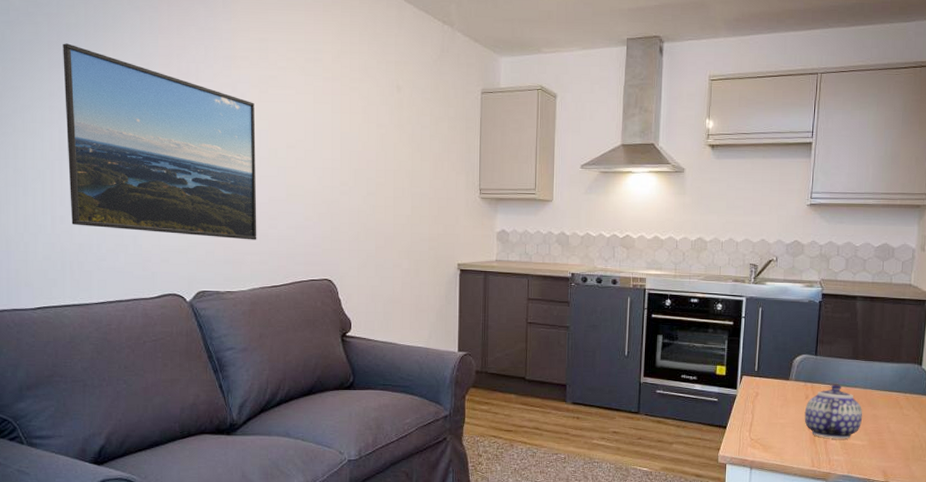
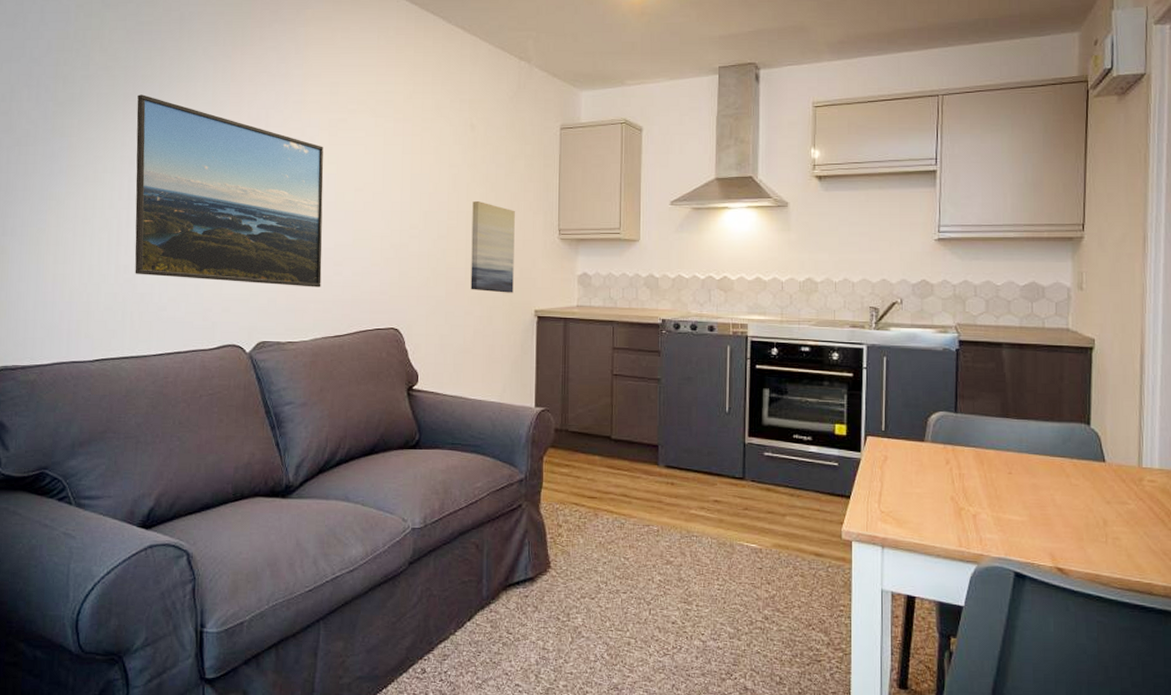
wall art: none [398,161,439,248] -> present [470,201,515,293]
teapot: present [804,384,863,439] -> none [945,447,1020,514]

